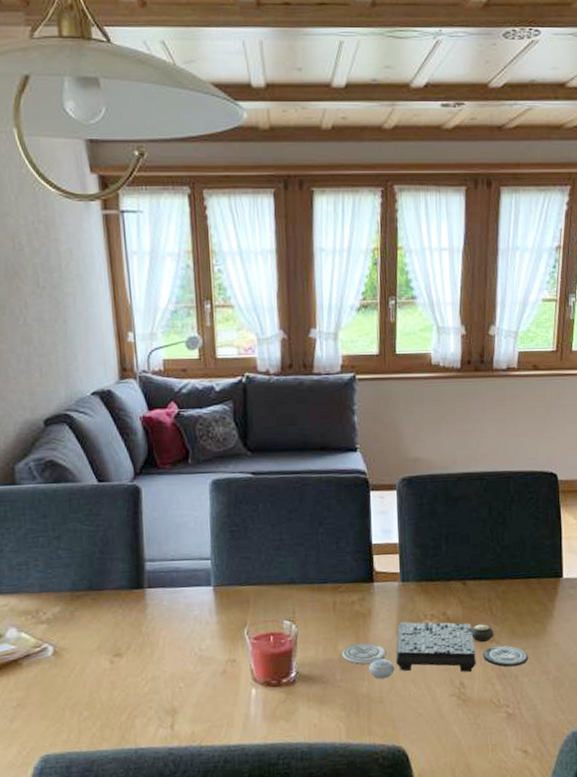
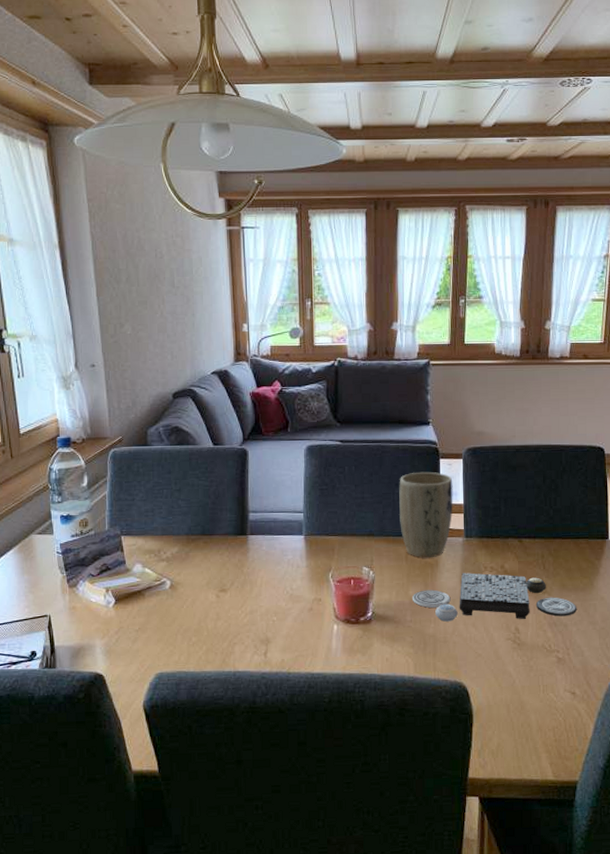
plant pot: none [323,506,387,607] -> present [399,471,453,558]

